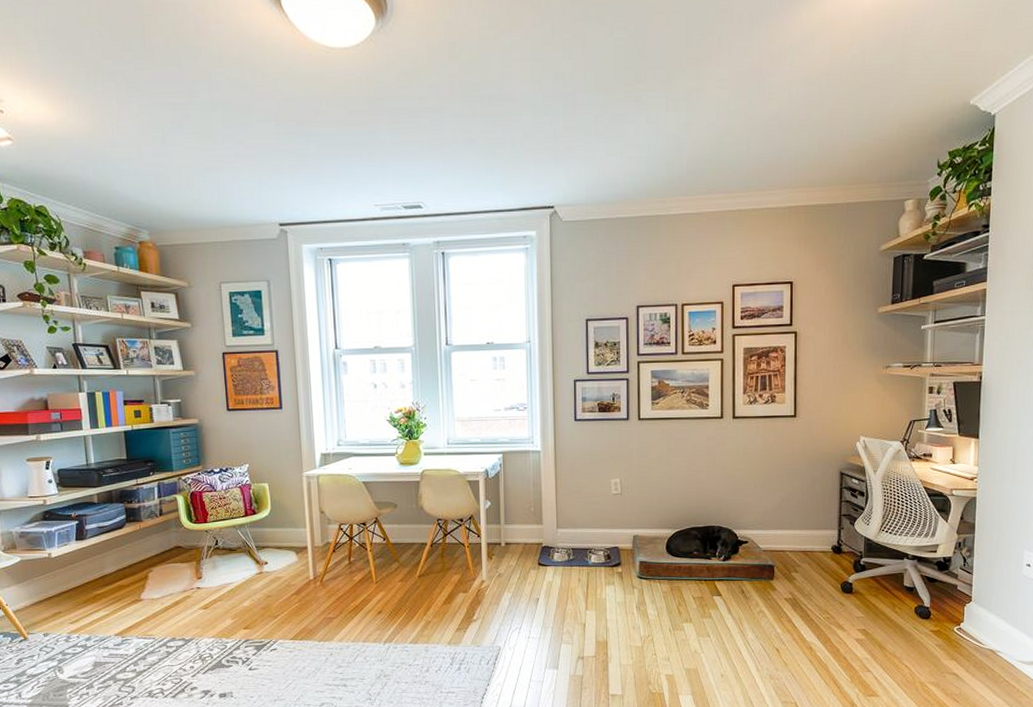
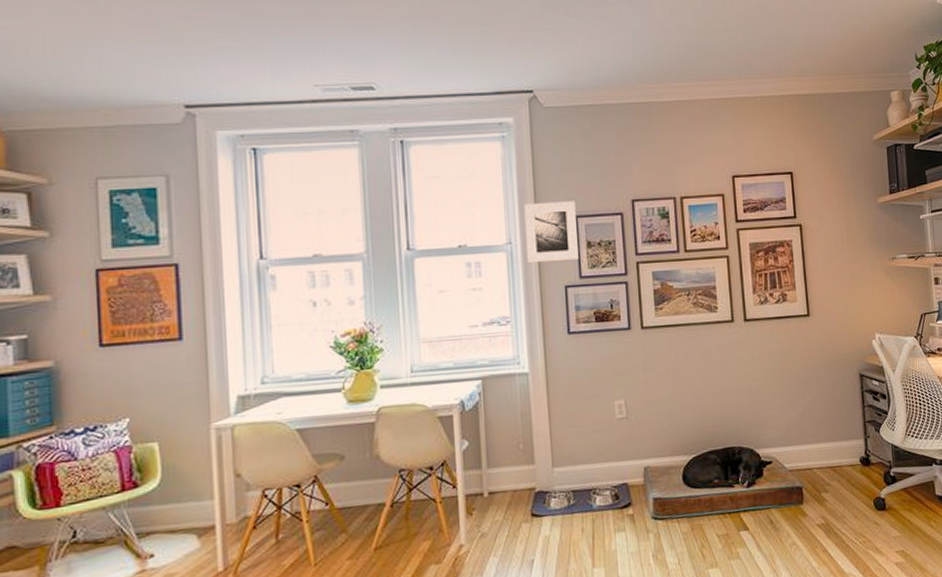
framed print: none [541,306,587,360] -> present [523,201,579,264]

